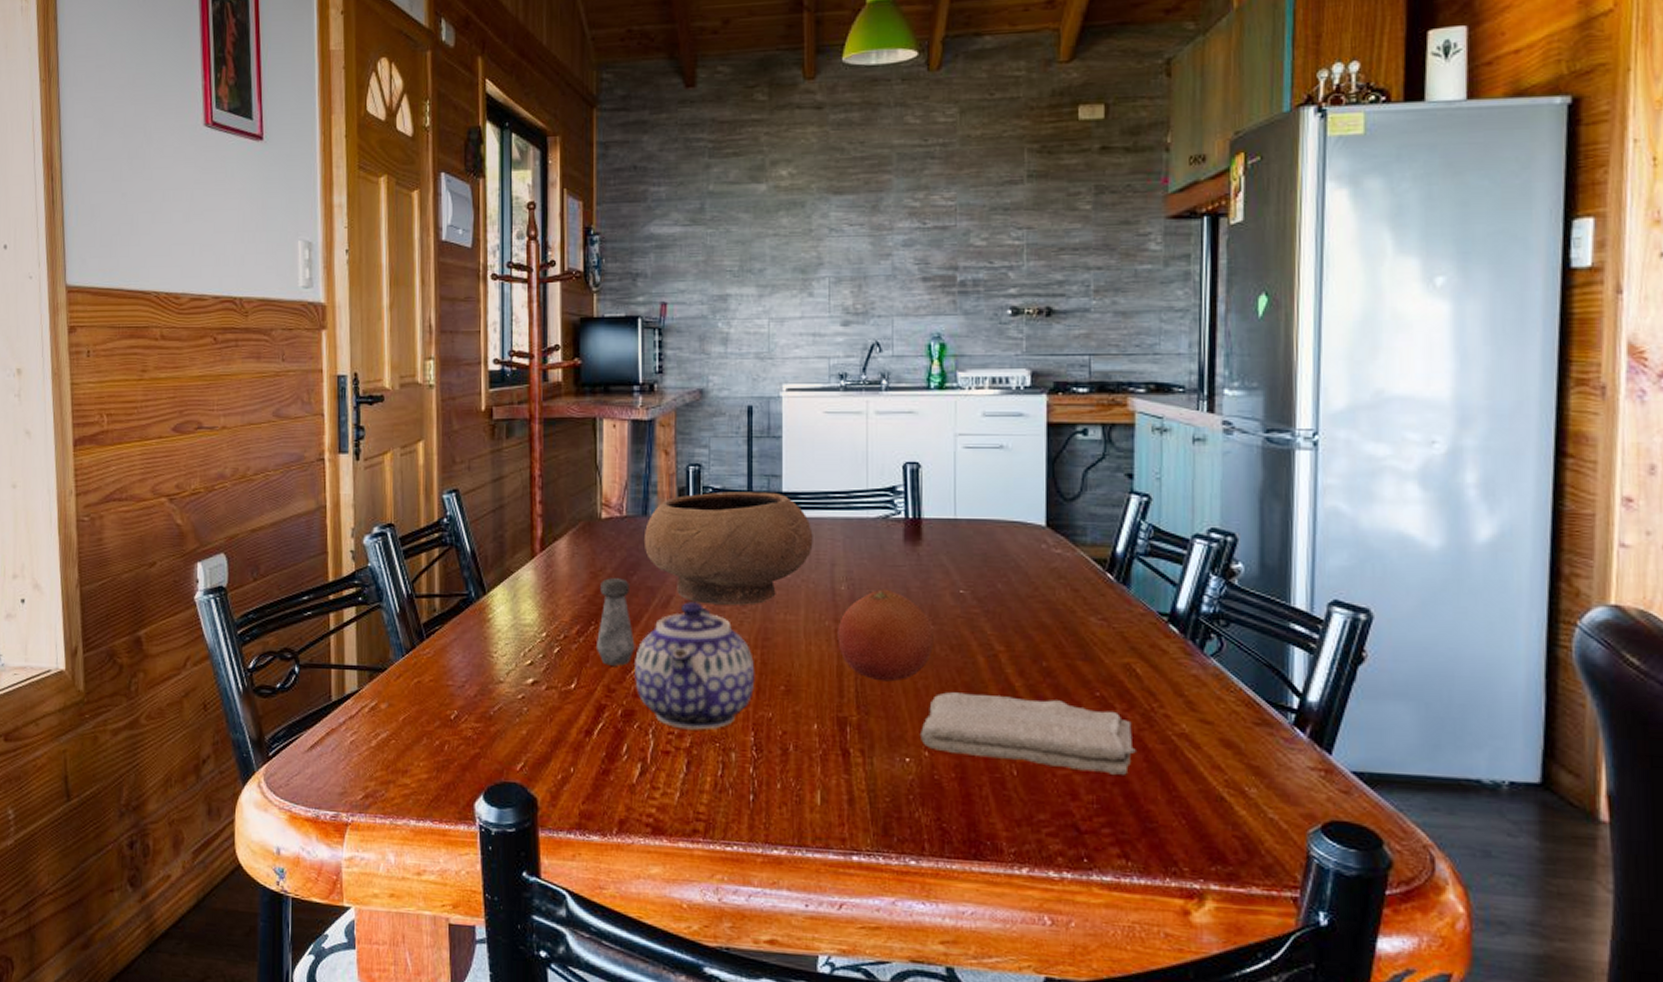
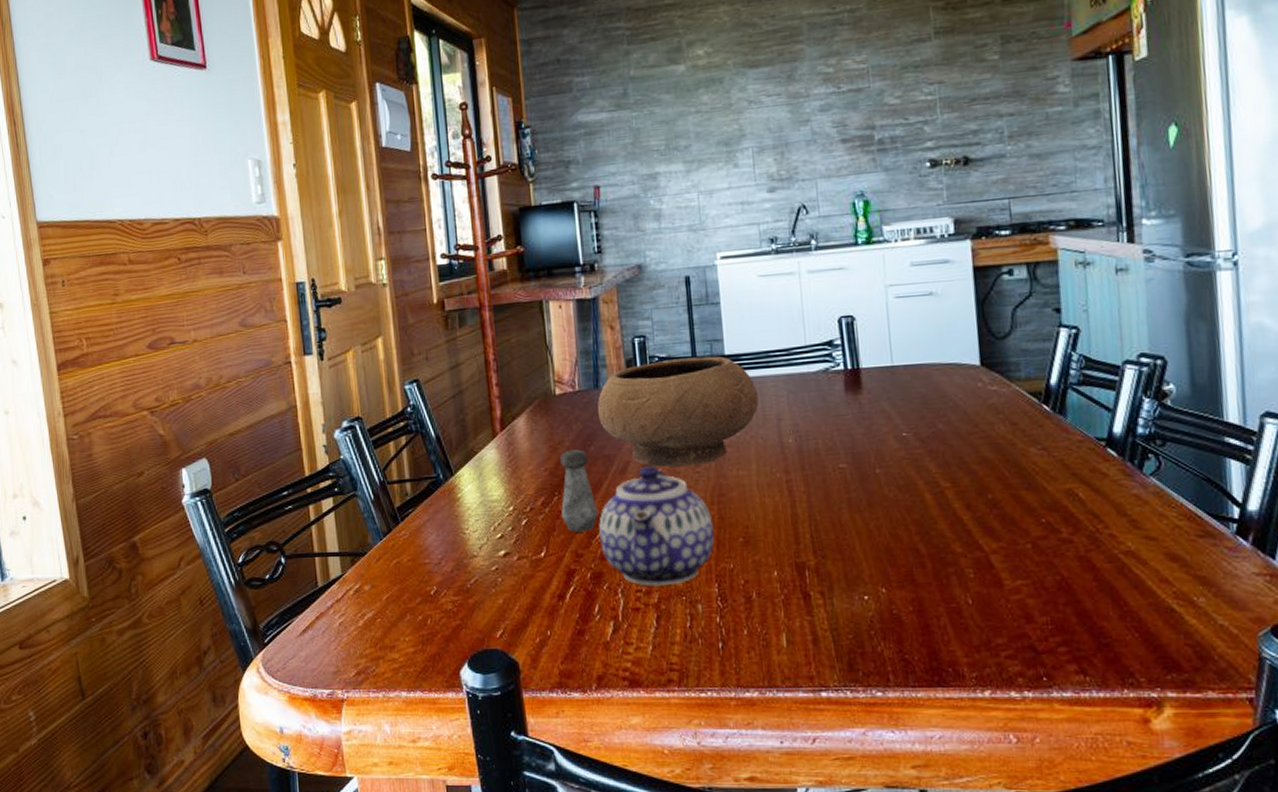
fruit: present [838,589,934,682] -> none [789,438,882,526]
washcloth: present [921,692,1136,776] -> none [876,529,1085,597]

